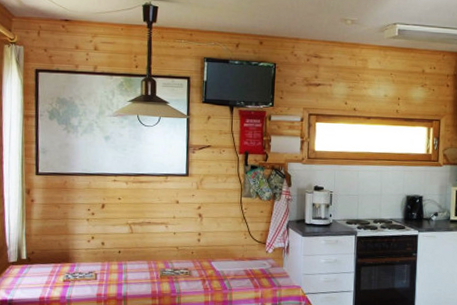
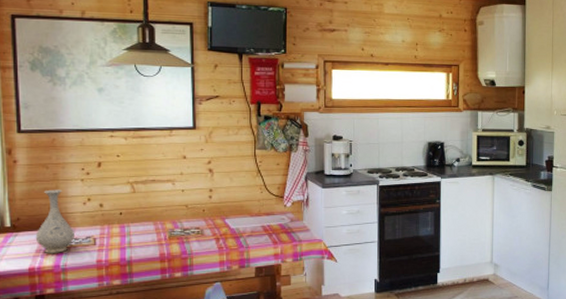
vase: none [46,227,79,286] -> present [35,189,74,254]

